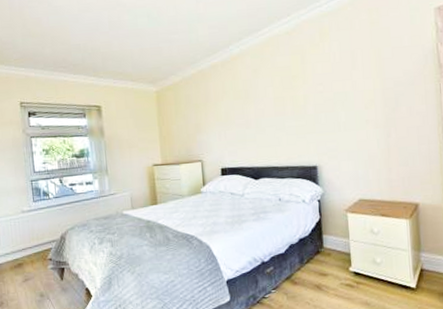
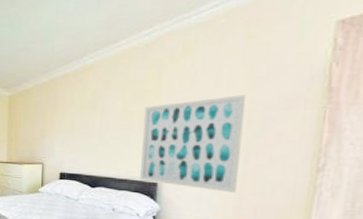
wall art: none [294,75,385,167] -> present [140,95,247,192]

